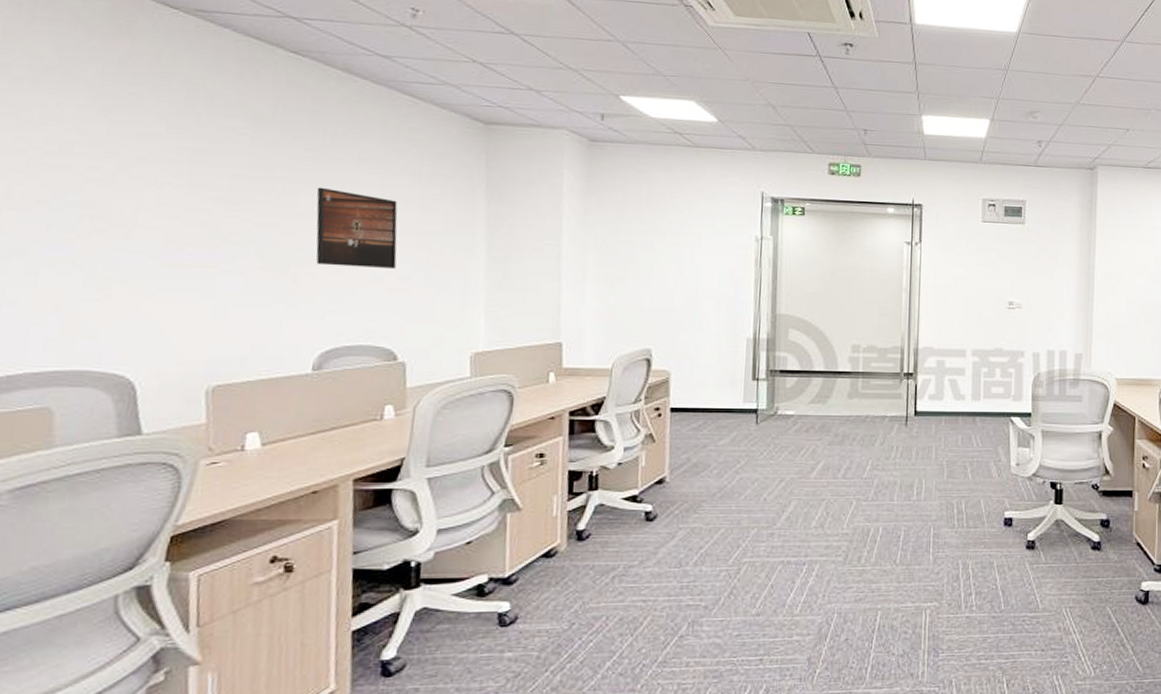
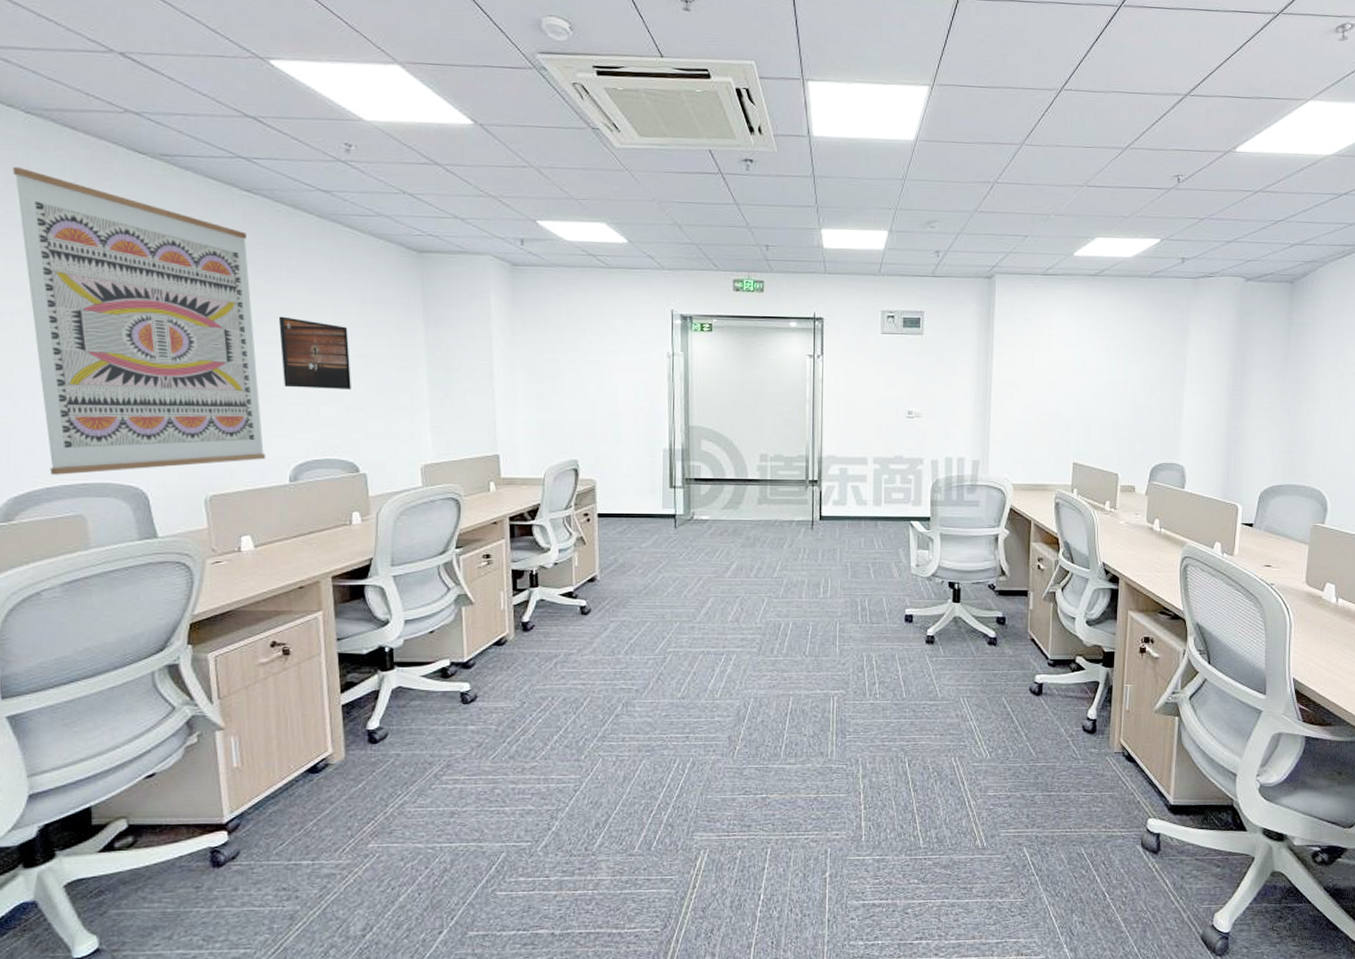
wall art: none [13,15,289,361] -> present [13,166,265,475]

